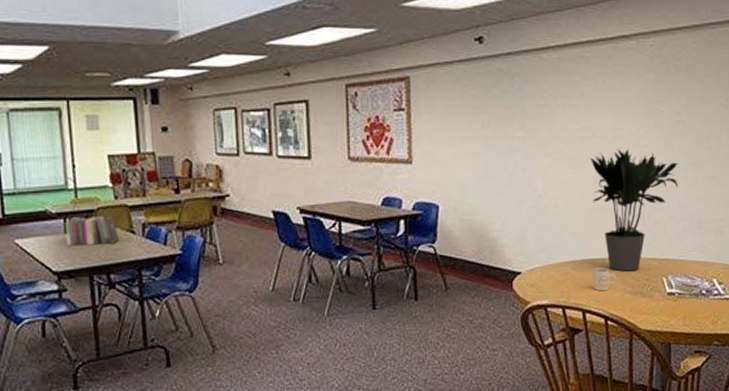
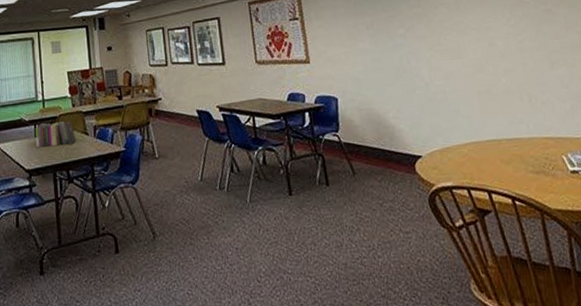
potted plant: present [590,149,680,272] -> none [469,38,558,152]
mug: present [593,267,616,292] -> none [490,148,516,172]

